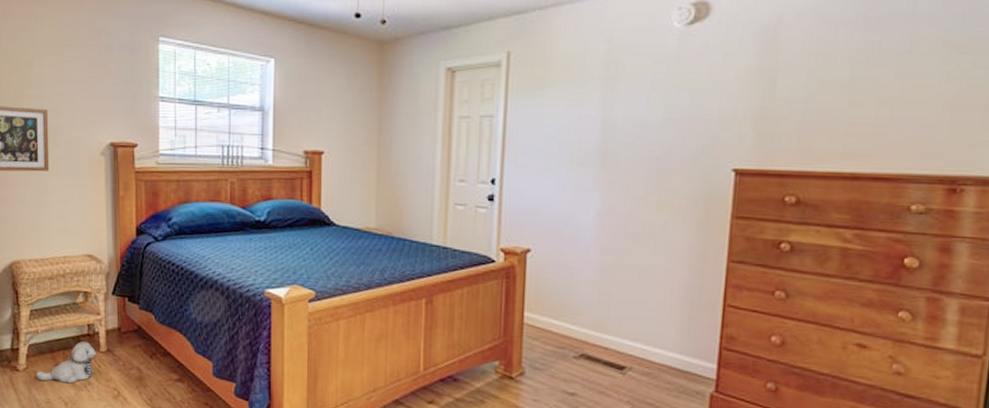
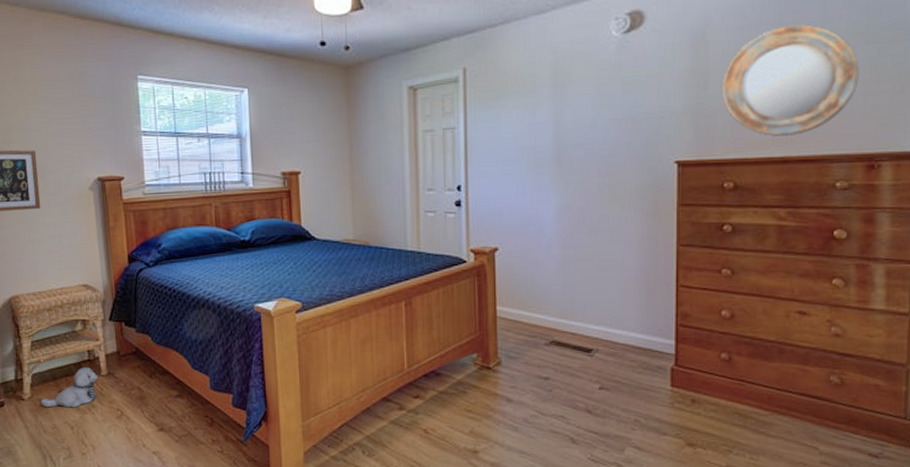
home mirror: none [790,26,949,151] -> present [721,23,859,137]

